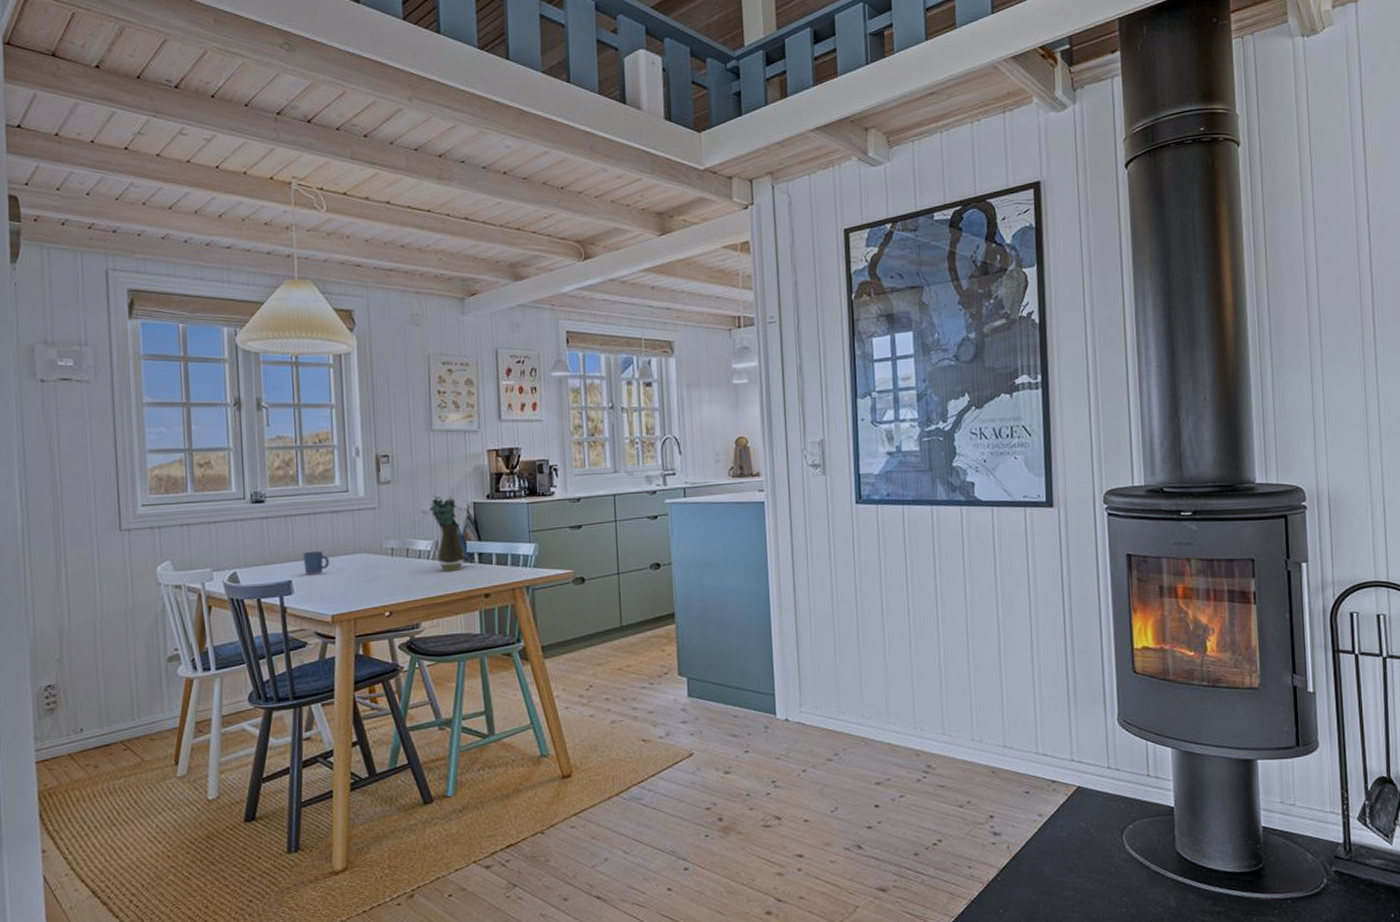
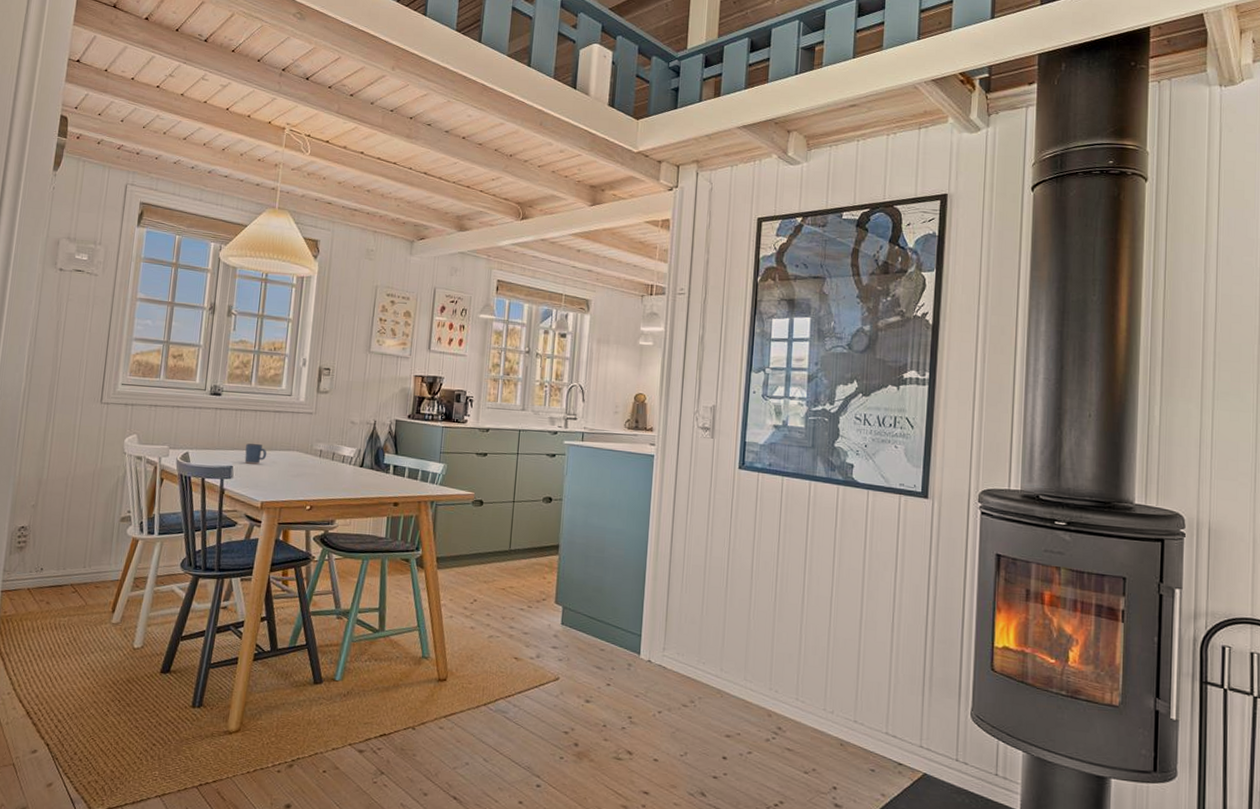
vase: present [429,494,465,573] -> none [357,408,382,479]

